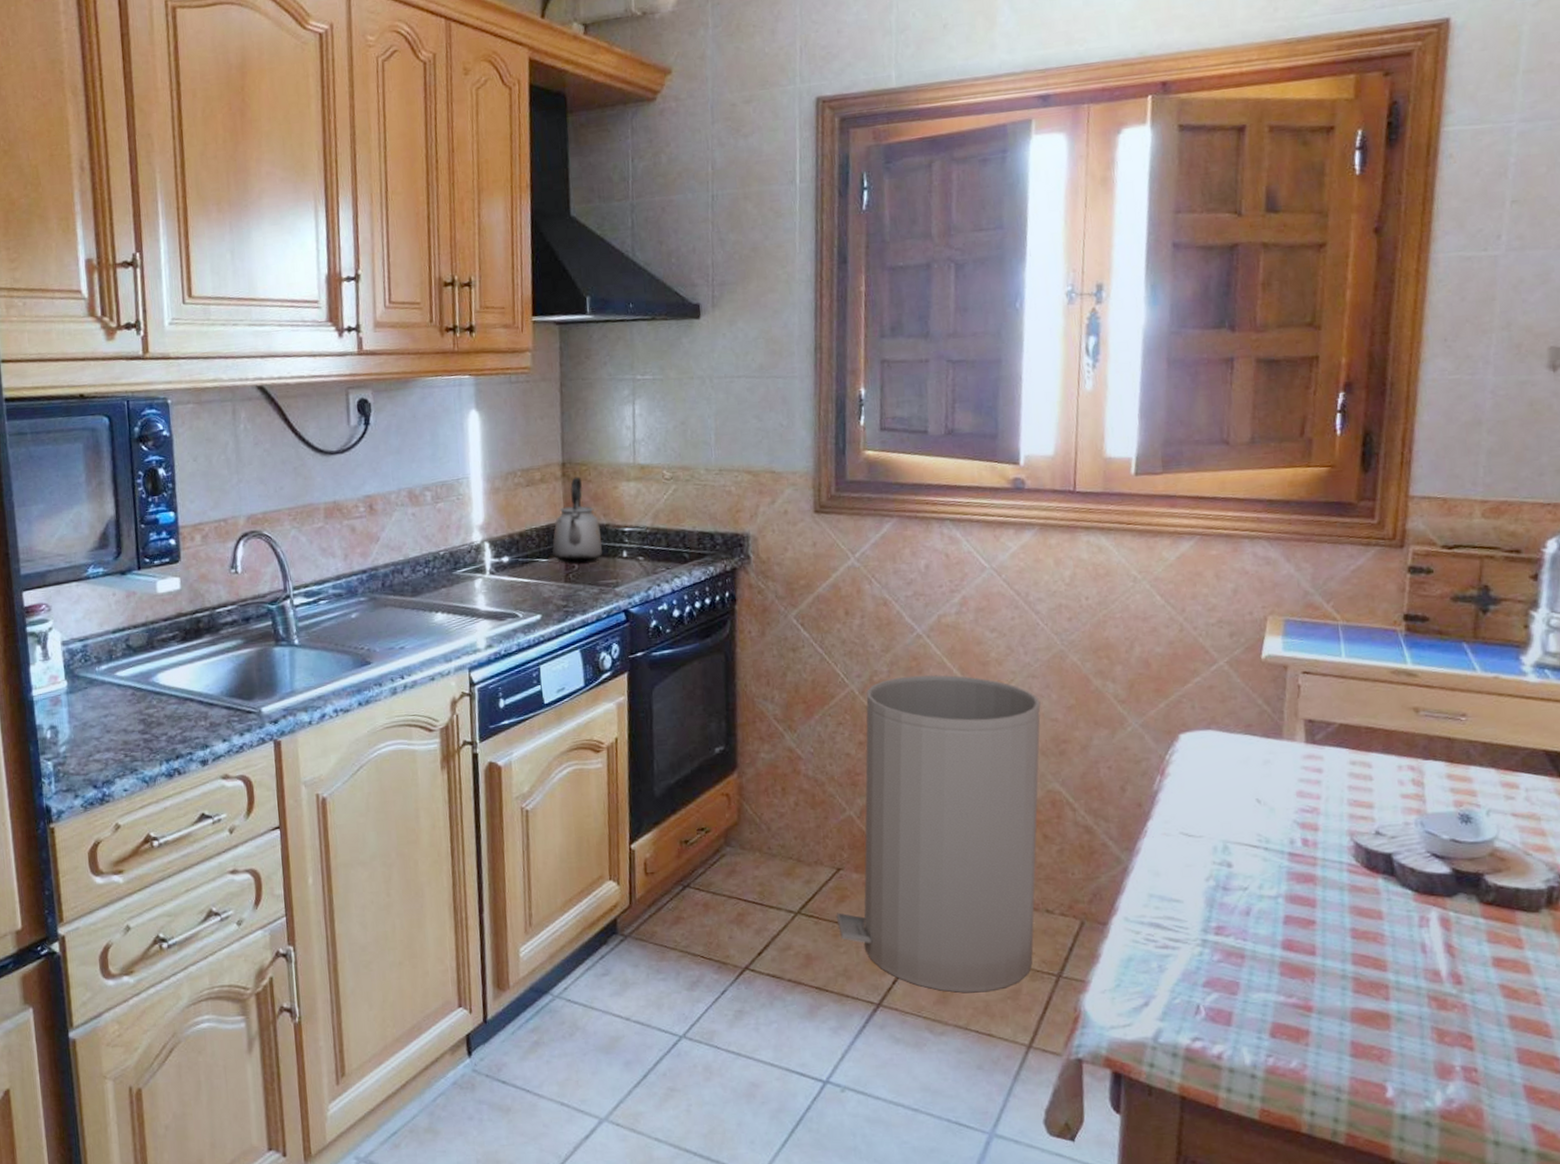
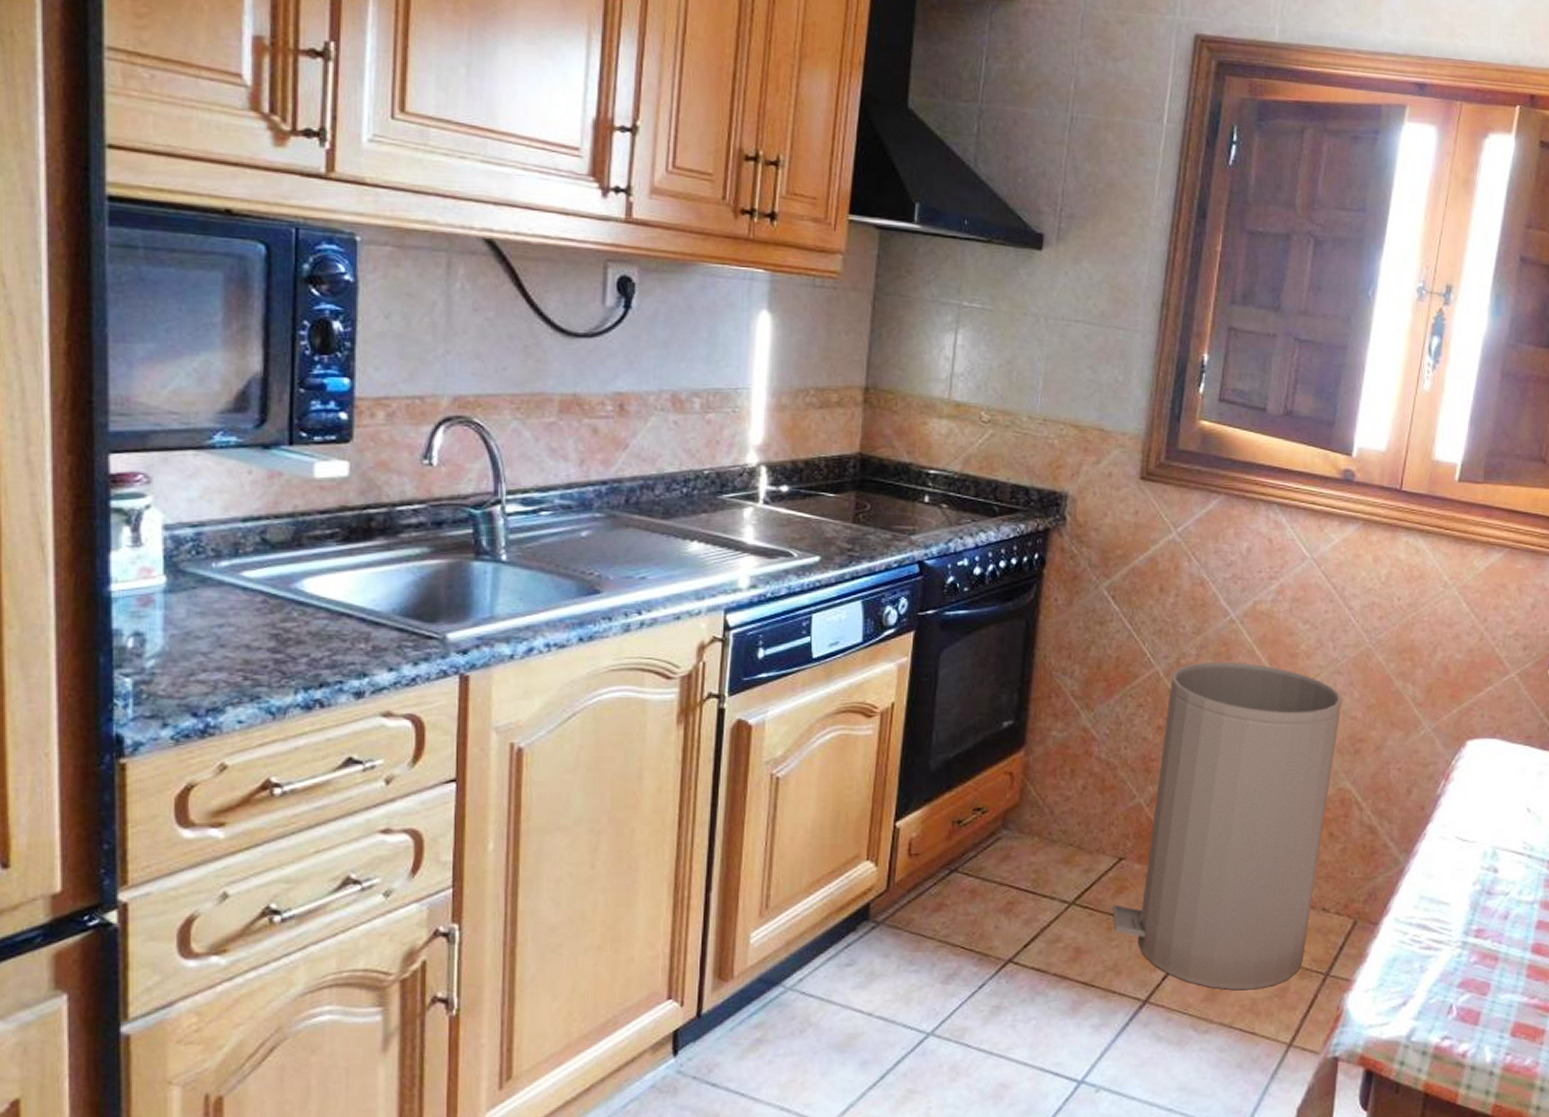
kettle: present [552,476,602,564] -> none [842,405,901,504]

